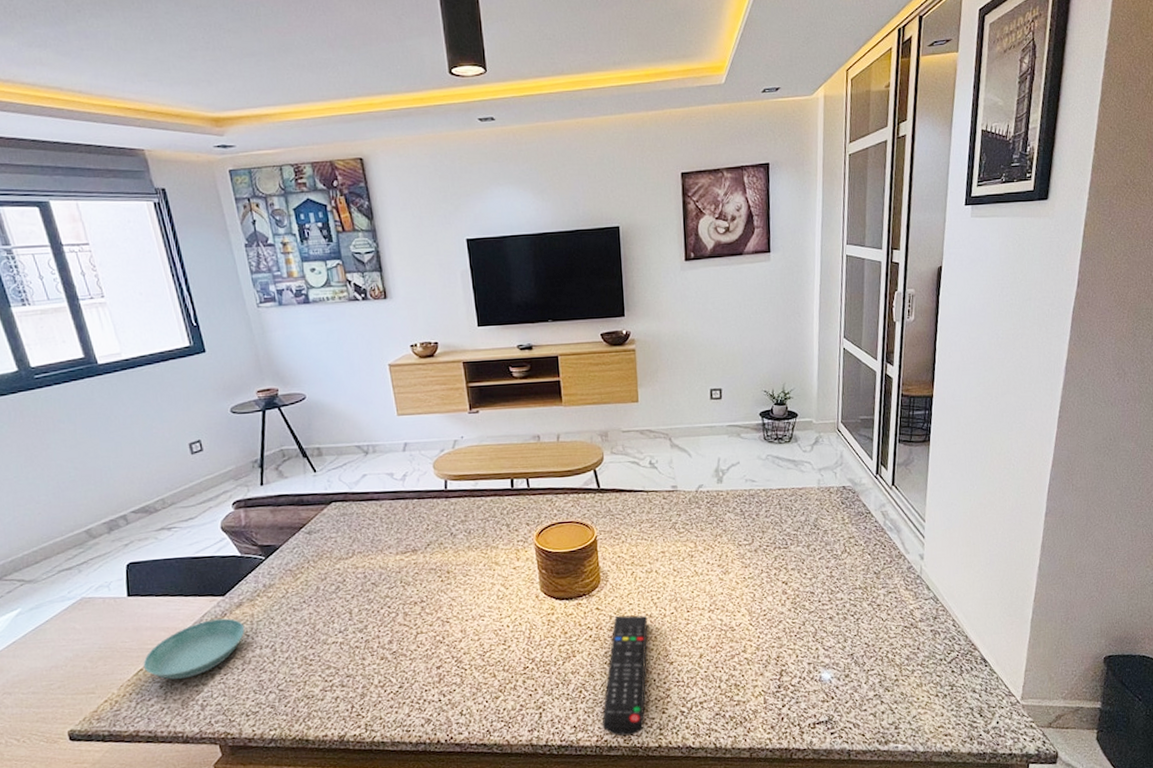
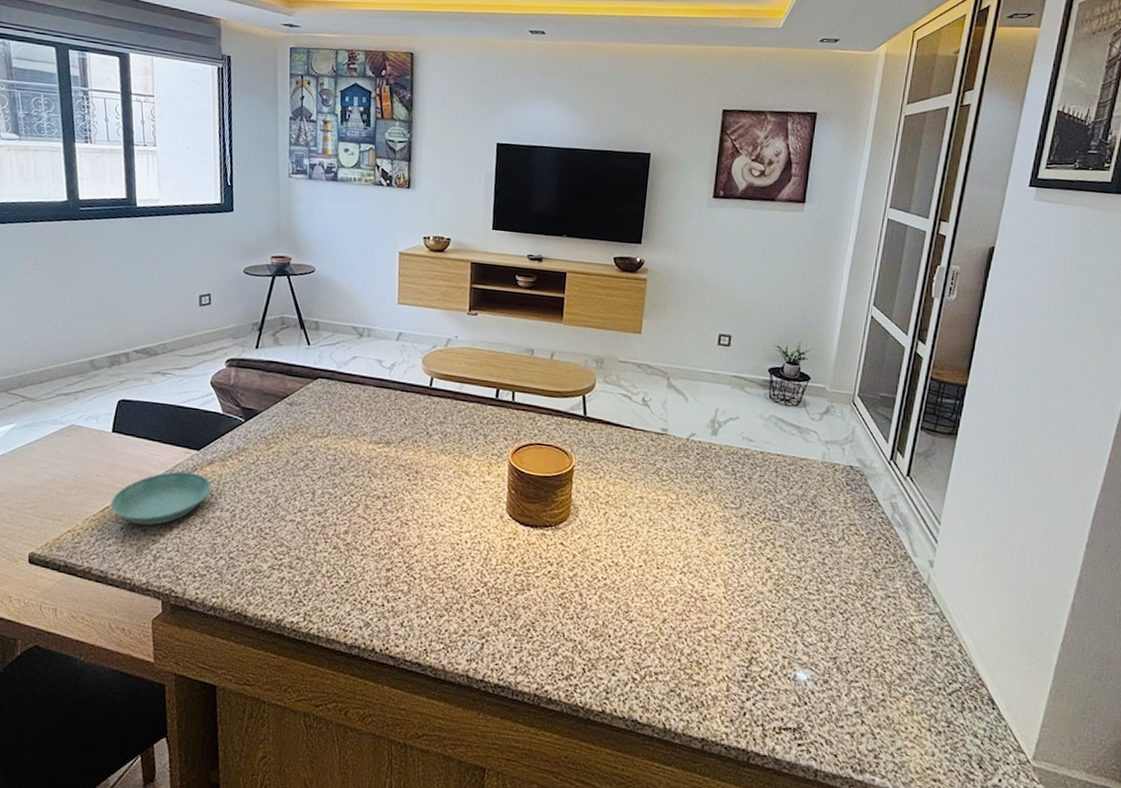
remote control: present [602,615,648,737] -> none [544,555,614,692]

